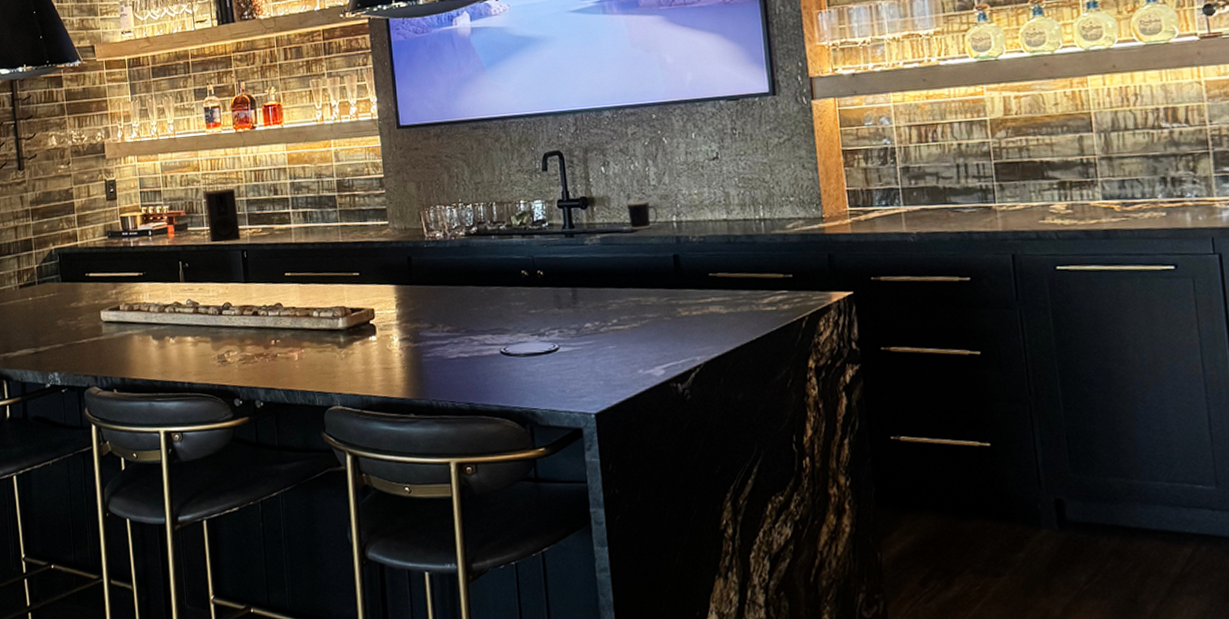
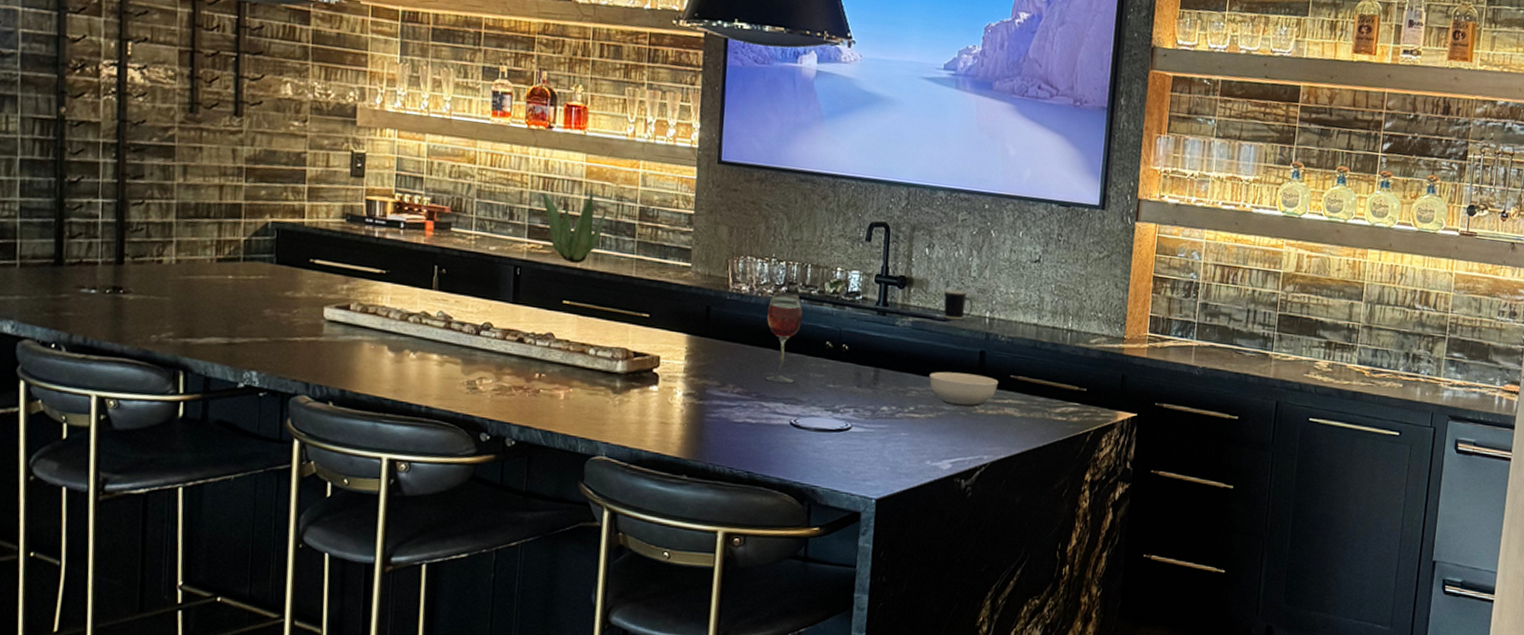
speaker: present [204,188,241,244] -> none [477,189,517,254]
plant: none [255,177,310,240] -> present [542,192,607,264]
wineglass: none [463,231,498,317] -> present [765,291,803,384]
bowl: none [627,278,698,312] -> present [929,371,999,407]

